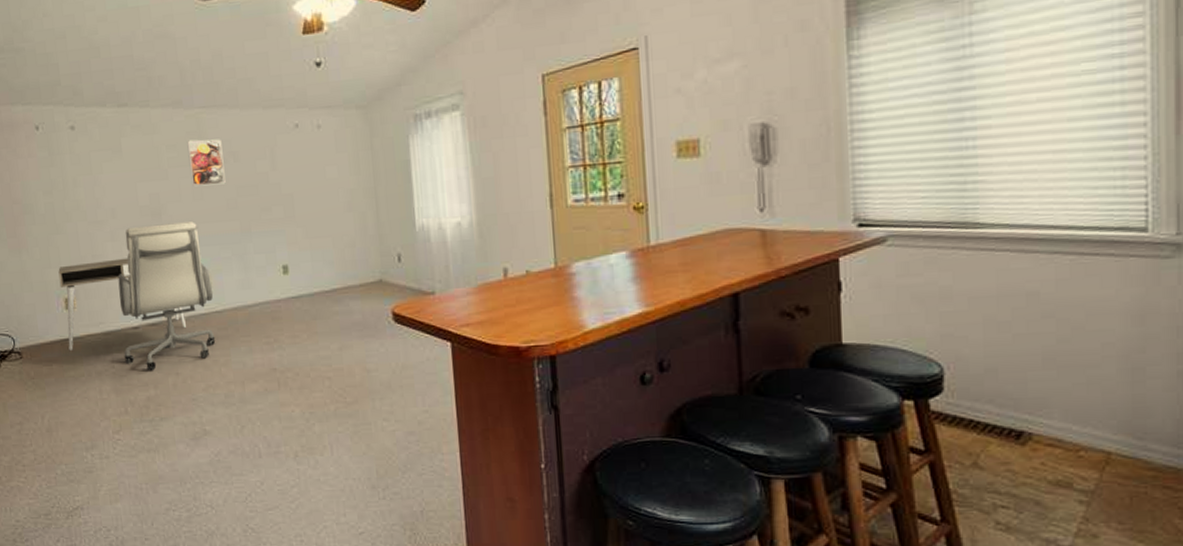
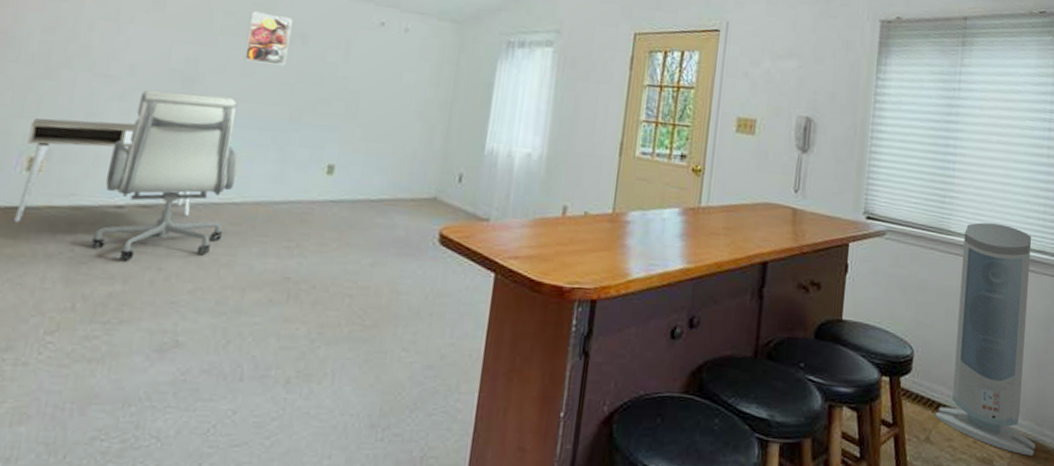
air purifier: none [982,203,1136,475] -> present [935,222,1036,456]

